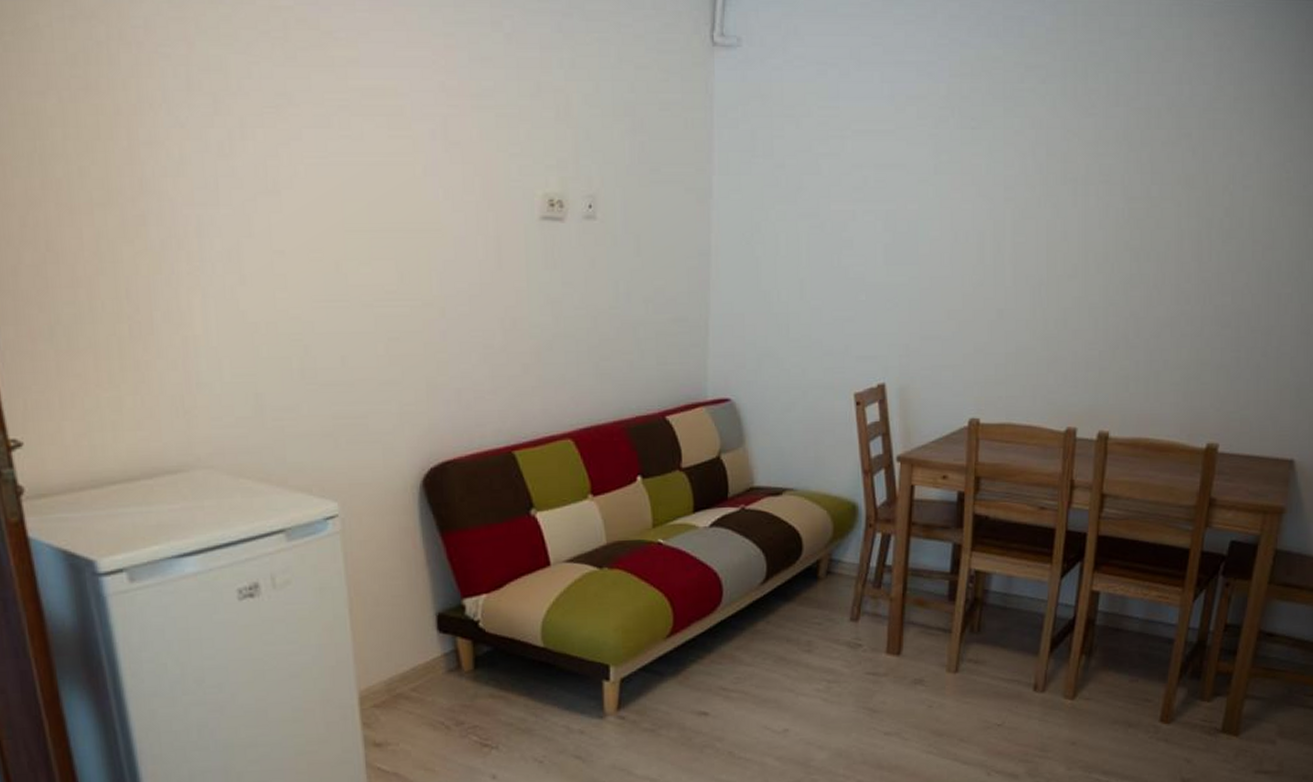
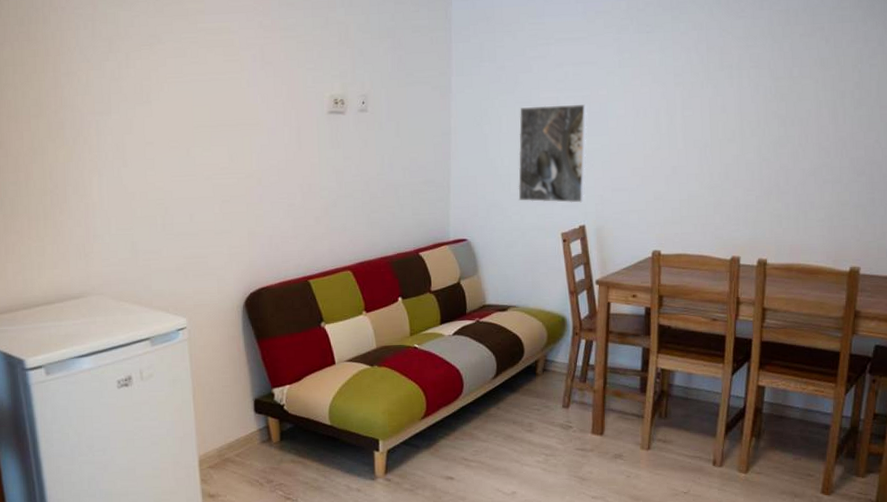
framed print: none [799,221,891,354] -> present [518,103,587,203]

